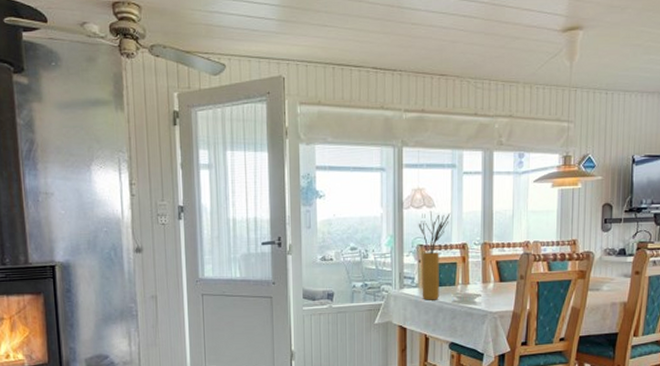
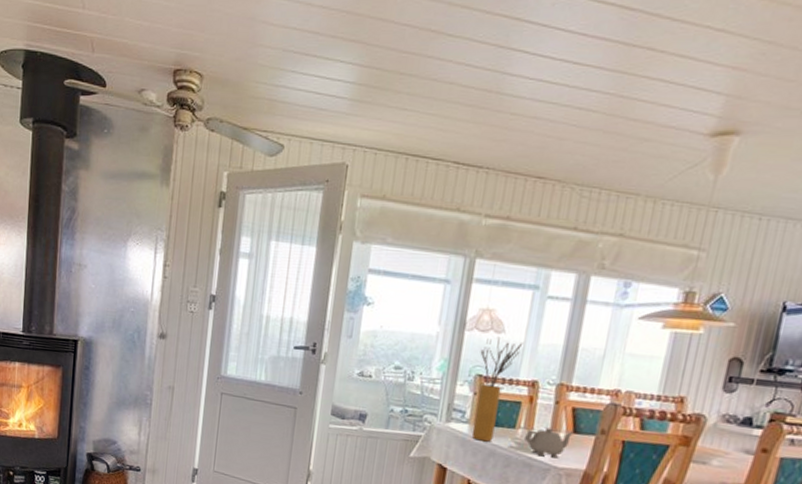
teapot: none [463,280,501,305] -> present [523,427,575,459]

